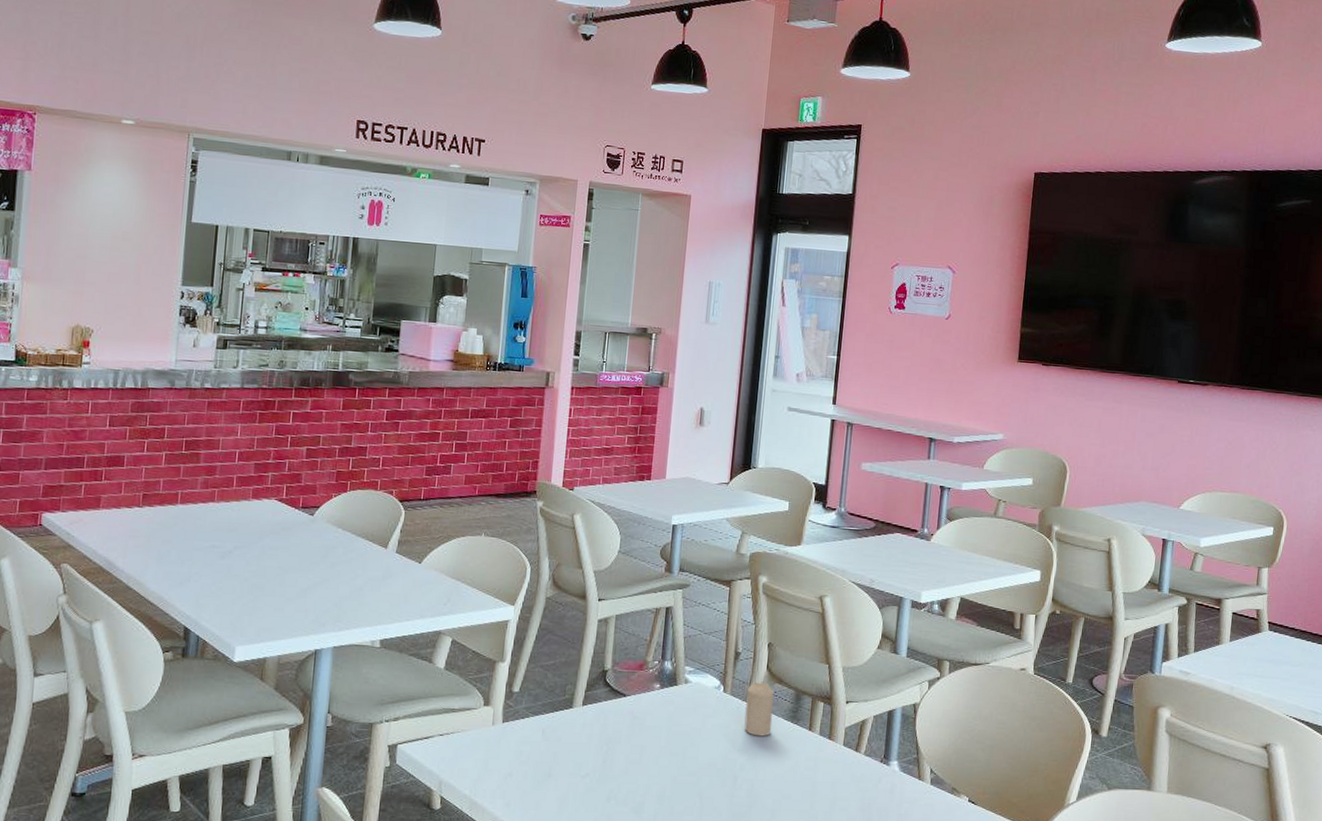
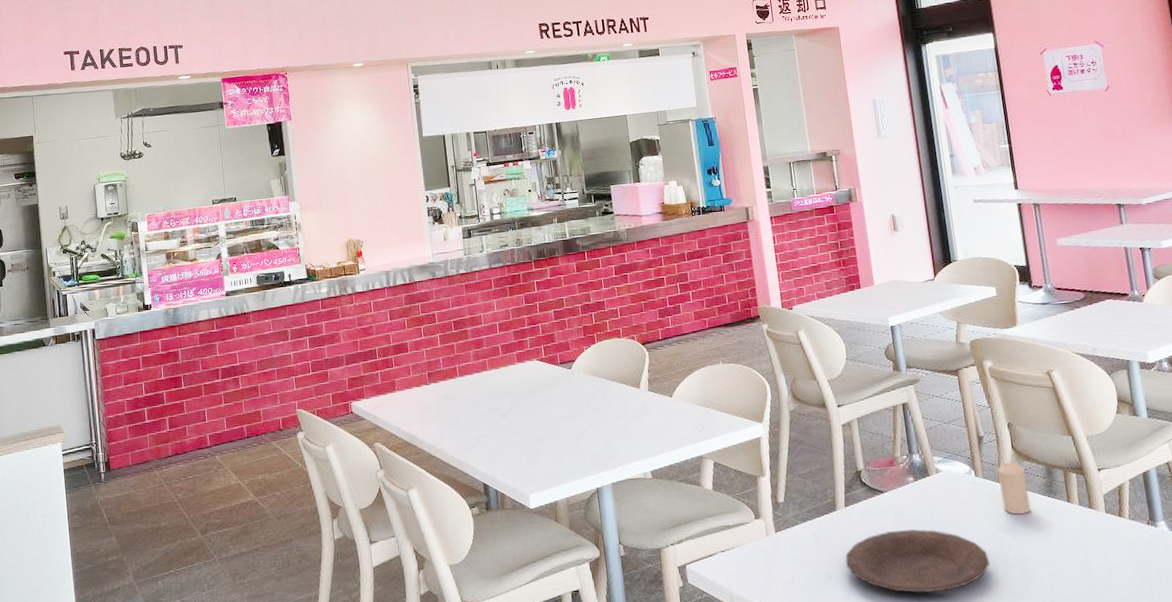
plate: none [569,737,718,804] -> present [845,529,991,593]

